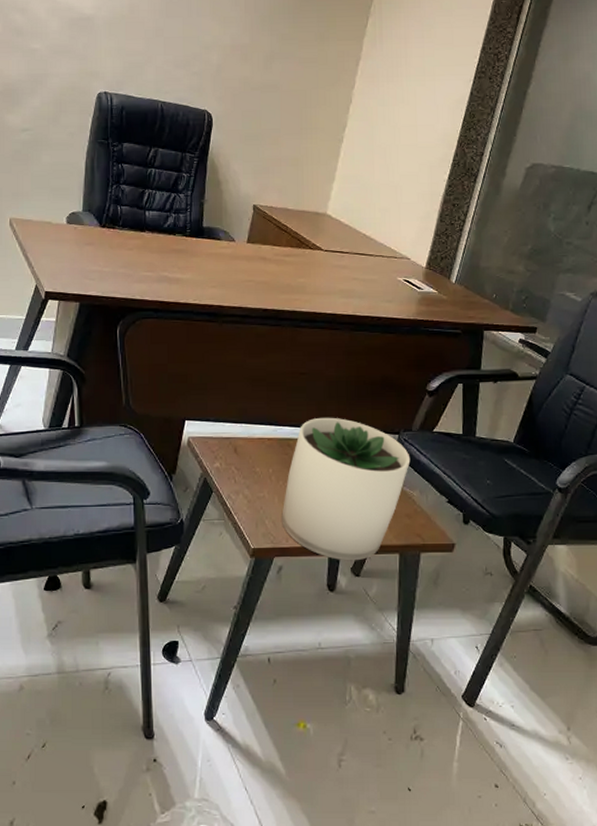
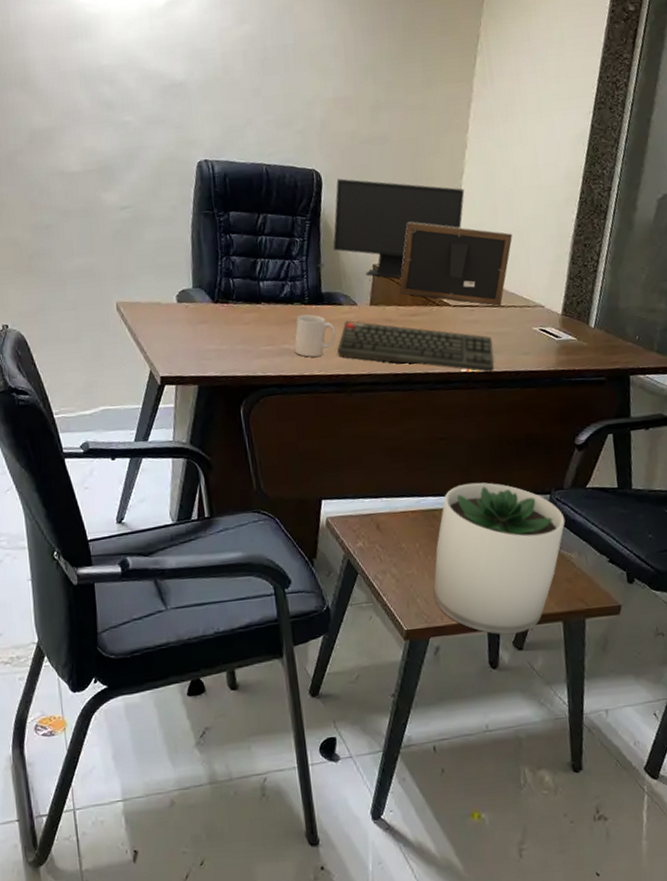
mug: none [173,246,213,286] -> present [294,314,336,357]
computer keyboard: none [213,255,359,316] -> present [337,320,495,373]
computer monitor: none [217,121,346,221] -> present [333,178,465,280]
picture frame: none [276,167,387,254] -> present [399,221,513,306]

